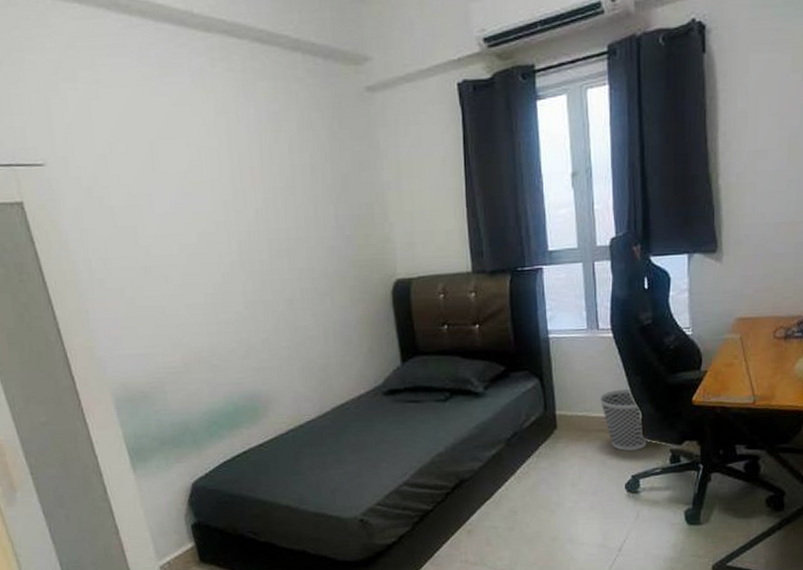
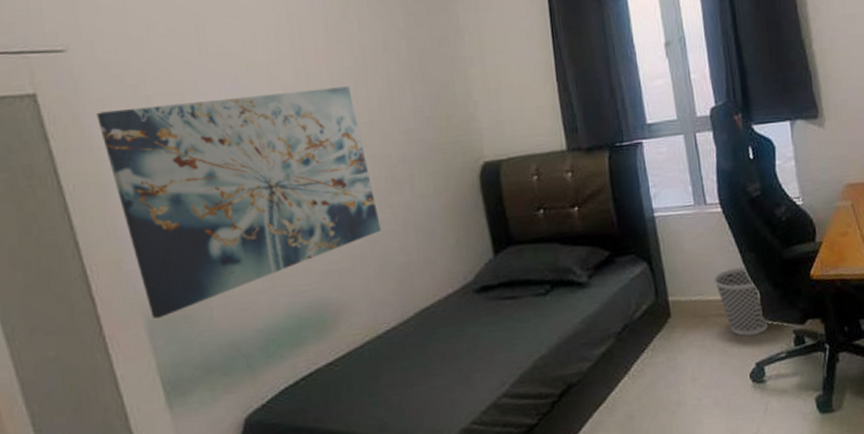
wall art: none [71,205,305,397] -> present [96,86,381,319]

